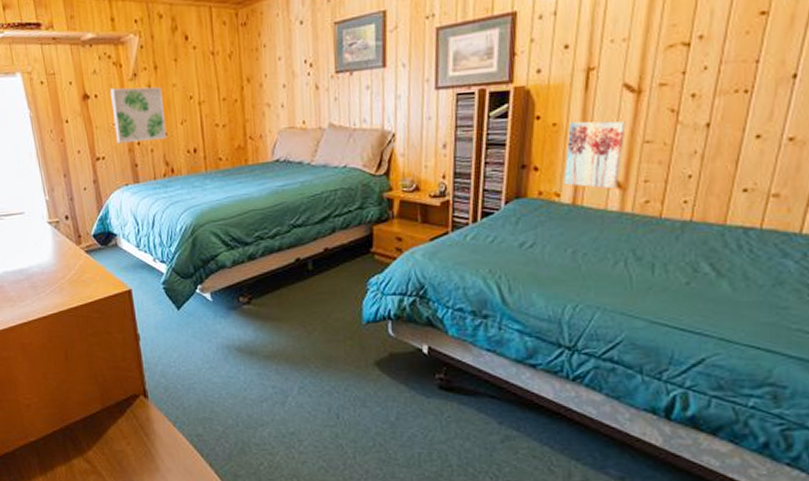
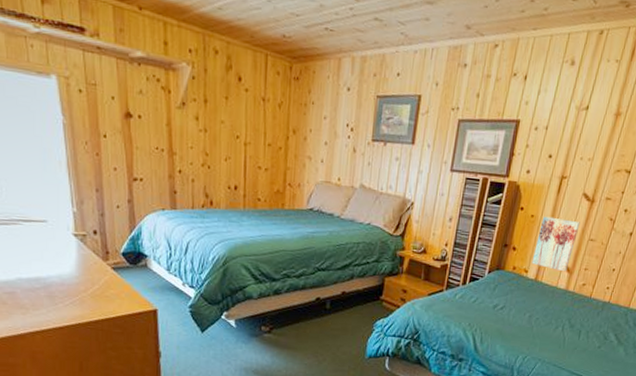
wall art: present [110,87,167,144] -> none [155,113,210,172]

